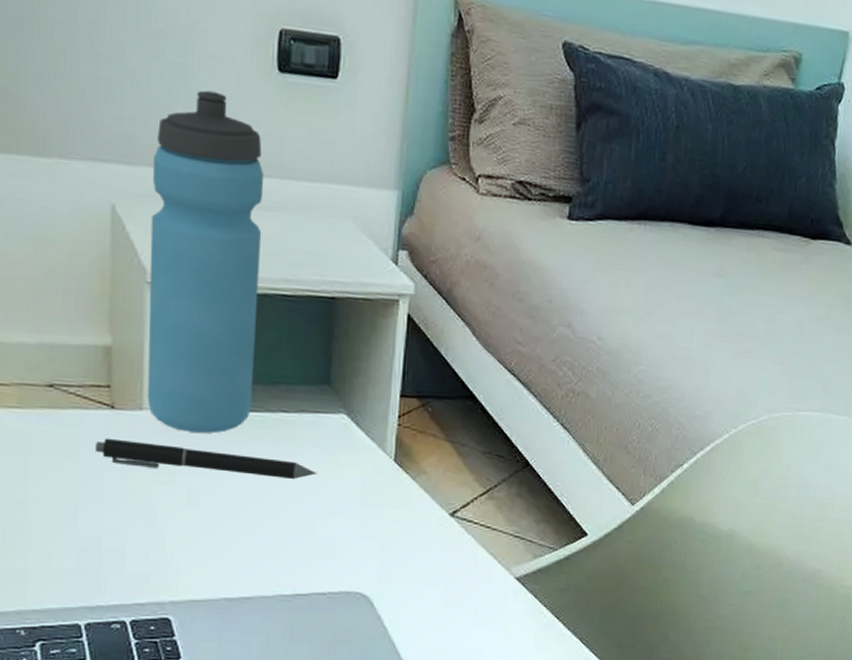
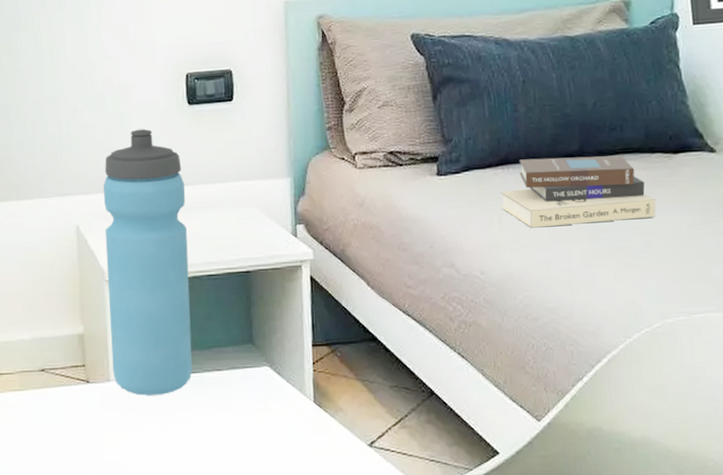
pen: present [96,438,318,480] -> none [78,407,251,428]
books: none [630,217,786,304] -> present [500,155,656,228]

